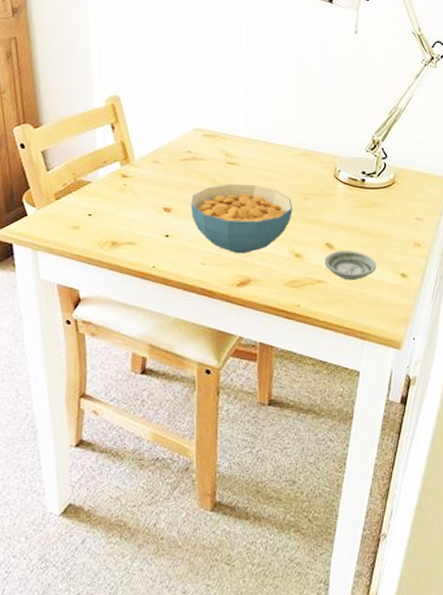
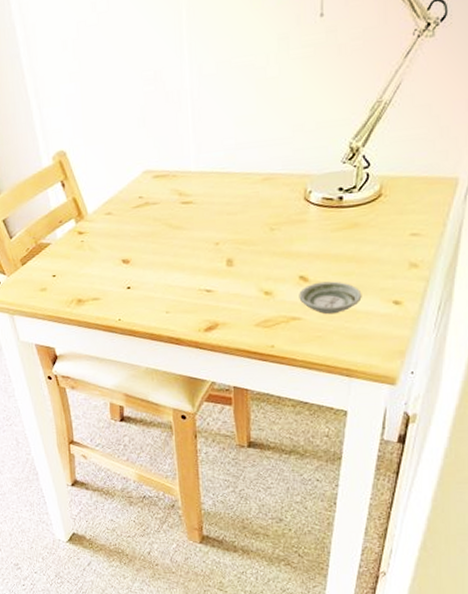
cereal bowl: present [190,184,293,254] -> none [148,222,259,298]

